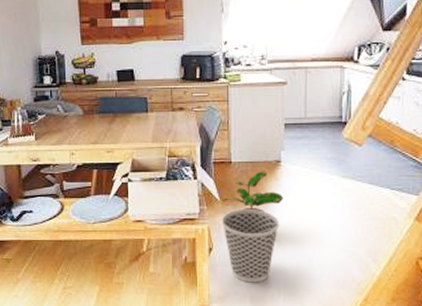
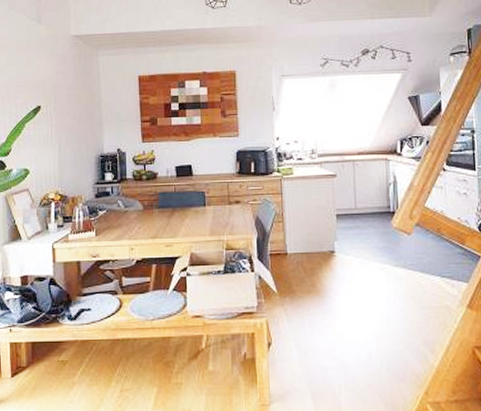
wastebasket: present [221,208,280,283] -> none [279,300,337,379]
potted plant: present [222,171,284,212] -> none [279,262,340,304]

